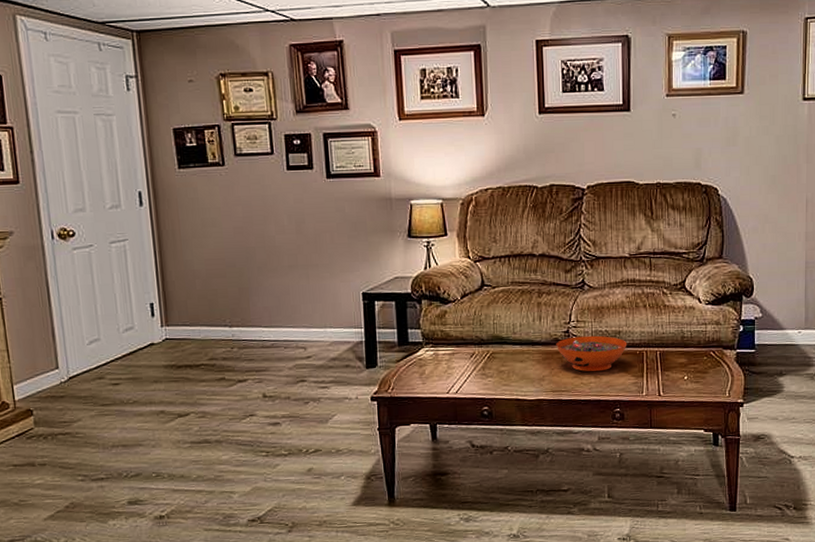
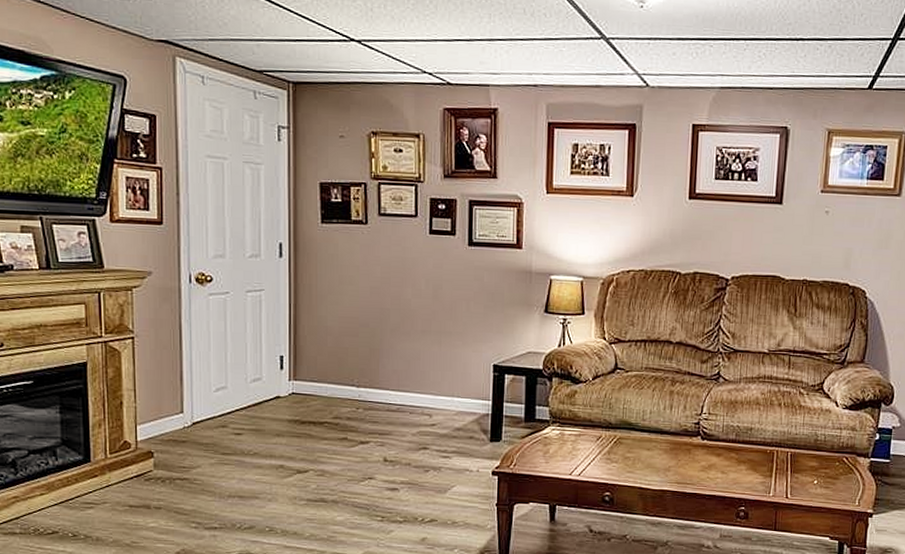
decorative bowl: present [556,335,628,372] -> none [685,429,759,467]

